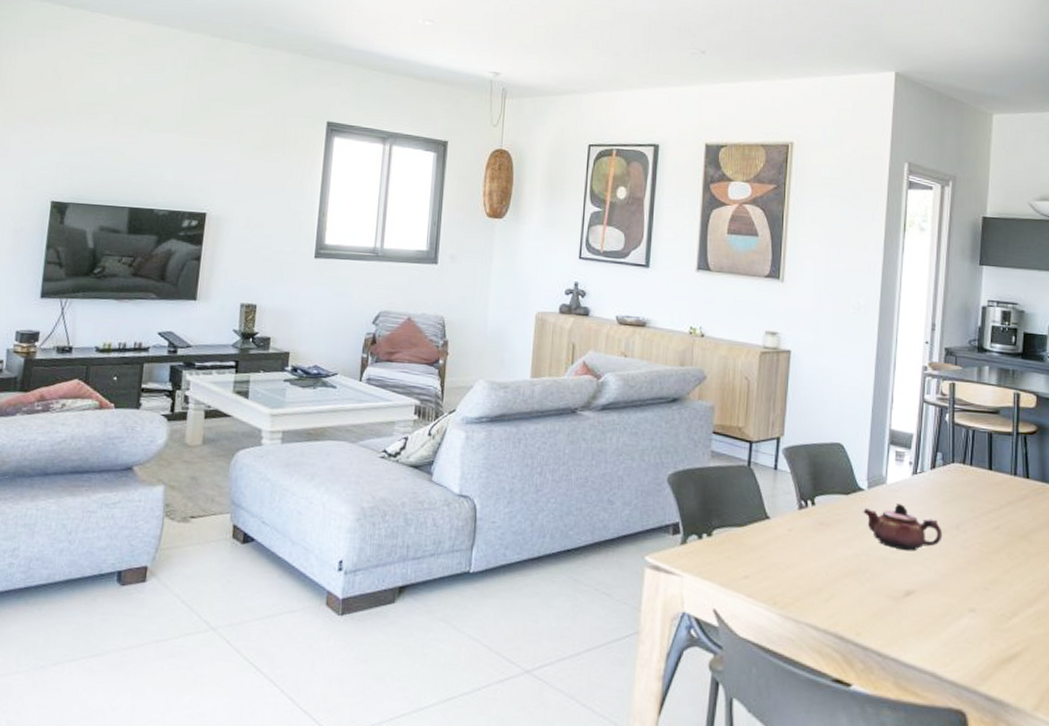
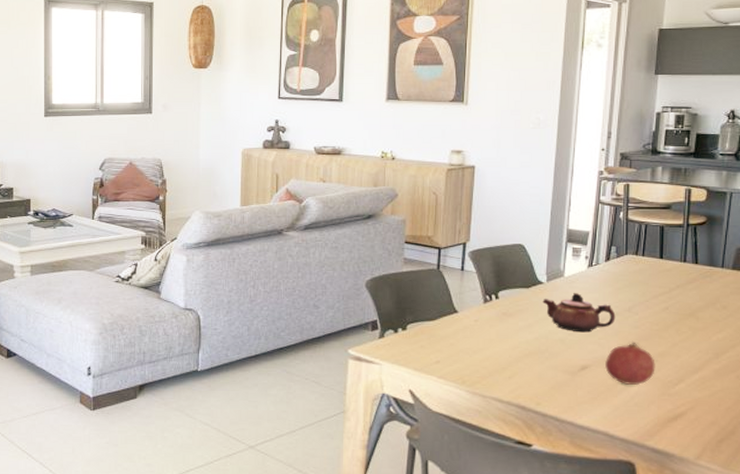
fruit: none [932,566,987,618] -> present [605,343,655,386]

